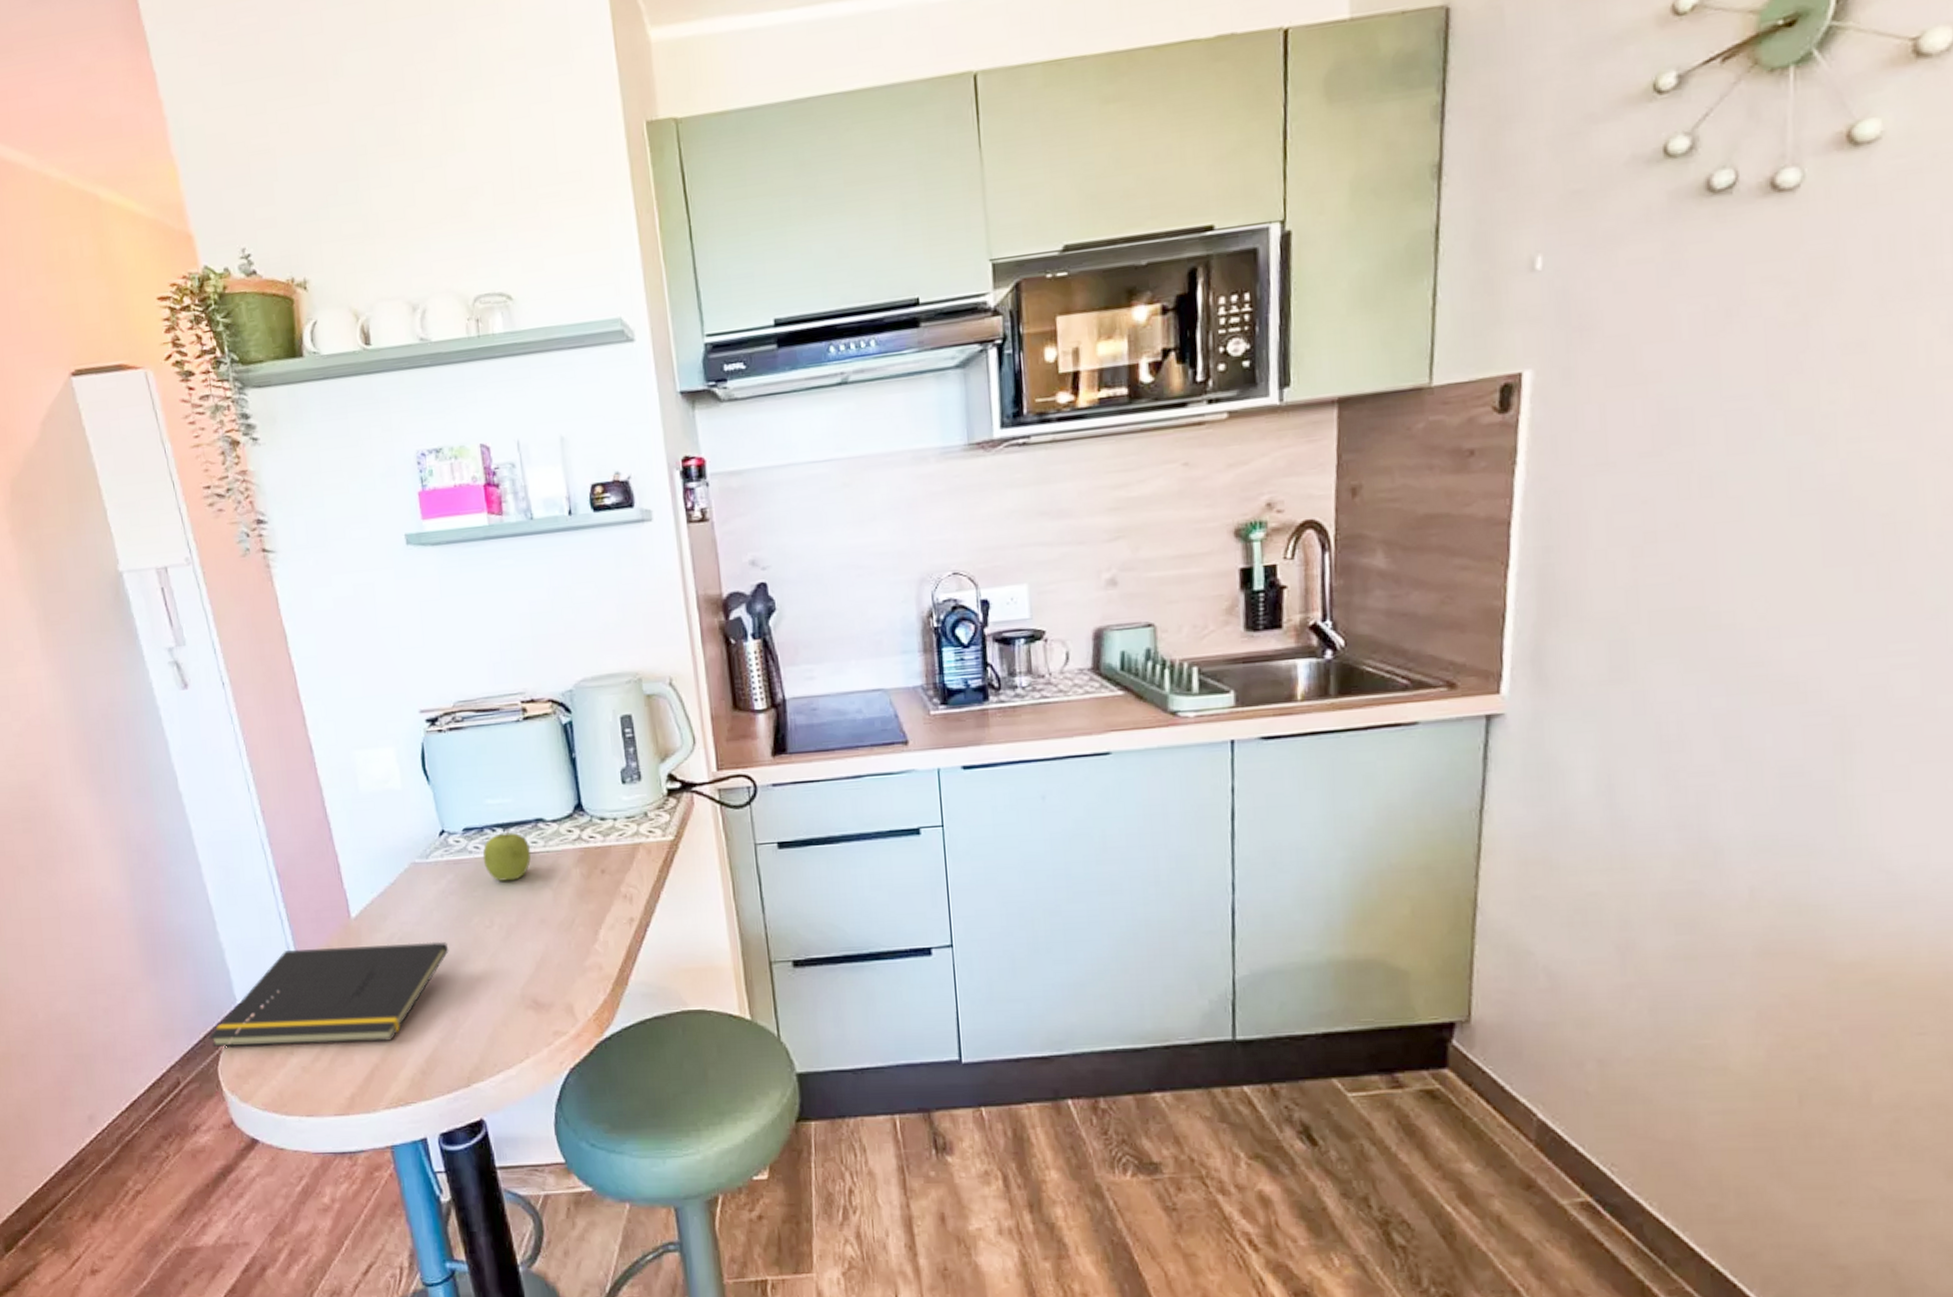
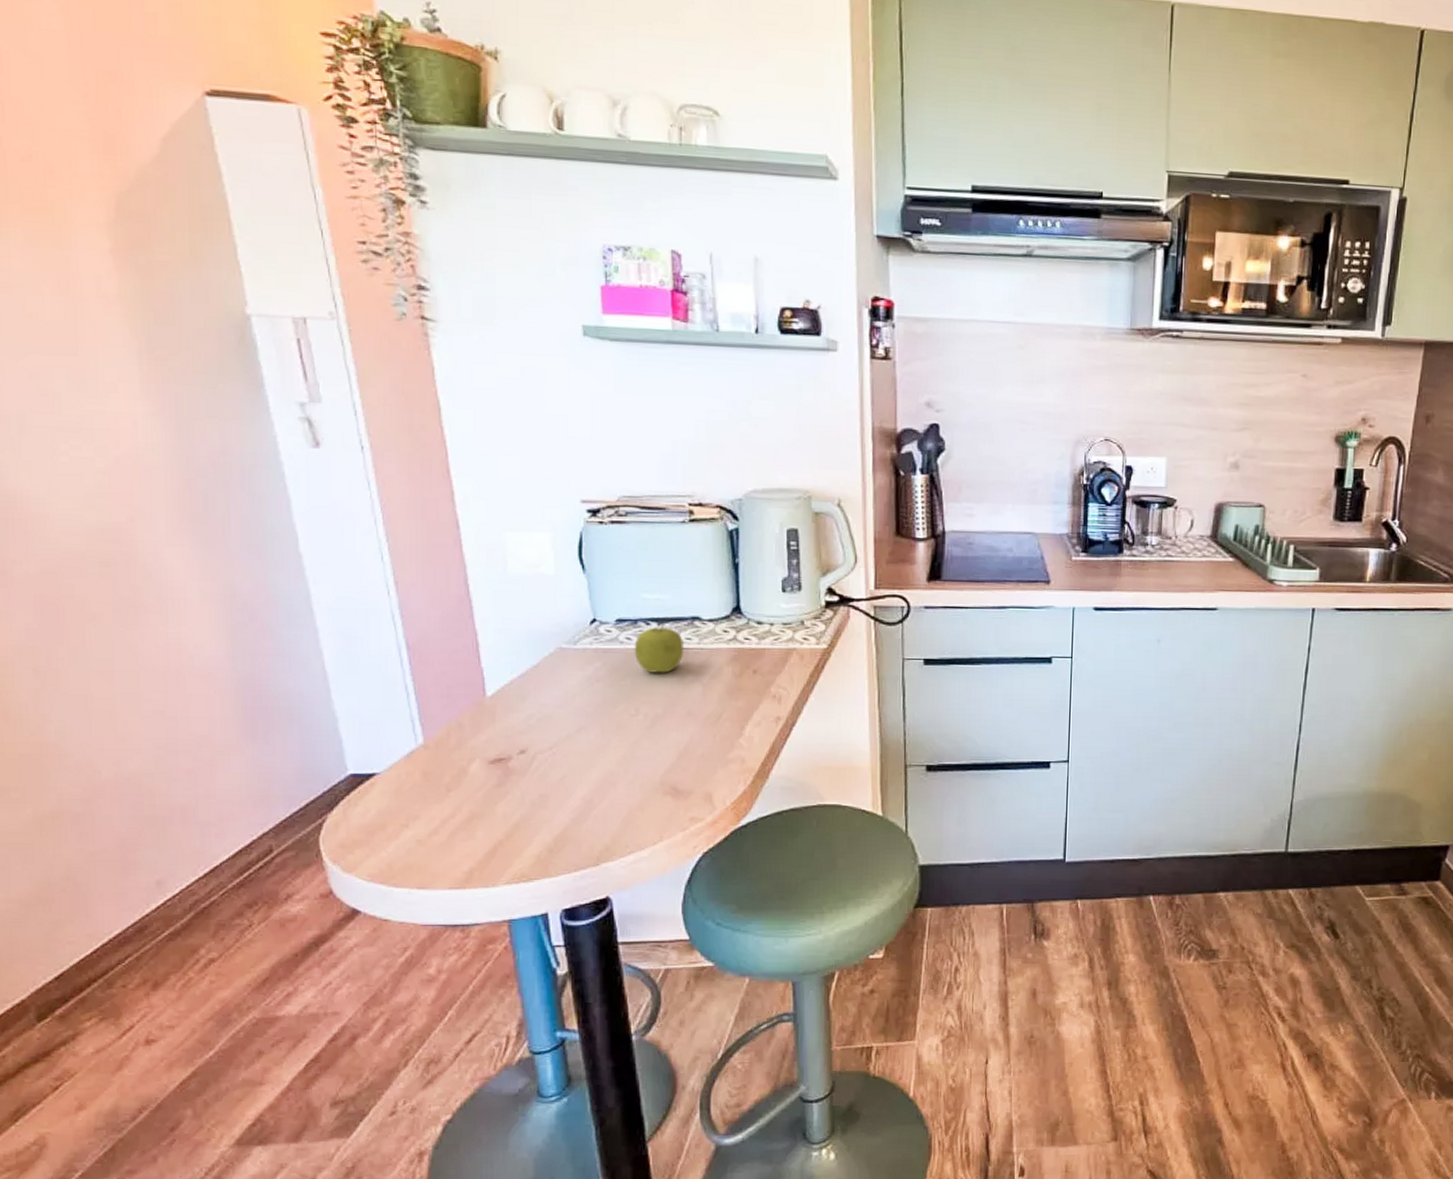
notepad: present [208,941,449,1047] -> none [311,724,590,819]

